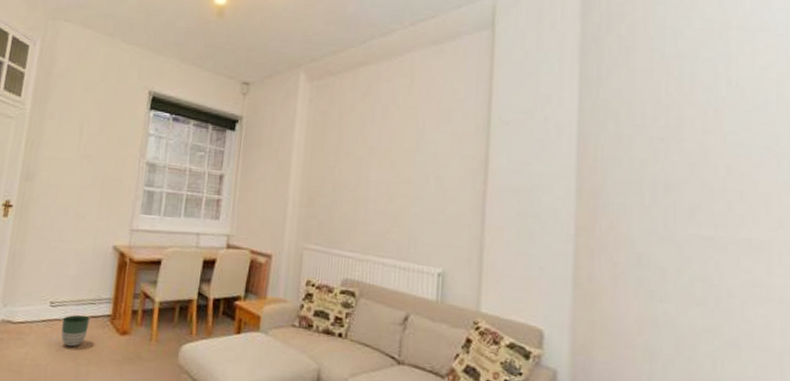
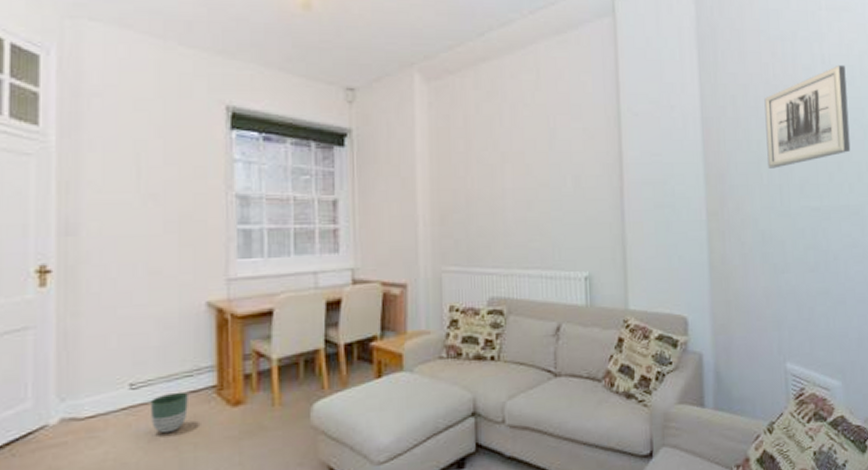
wall art: none [652,87,758,191] -> present [764,64,851,169]

